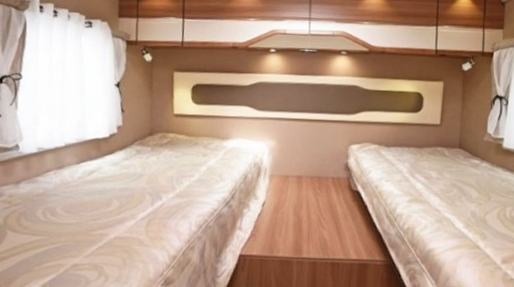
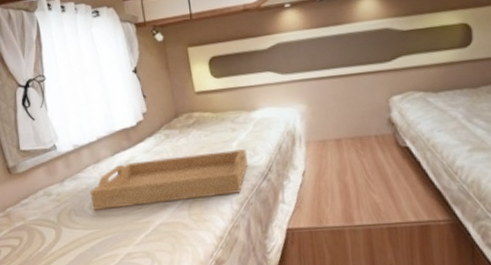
serving tray: none [45,172,213,218] -> present [90,148,248,211]

